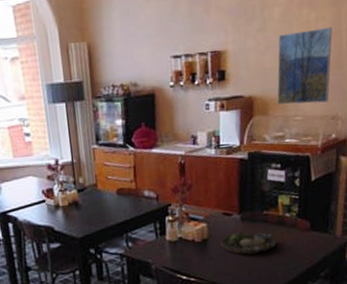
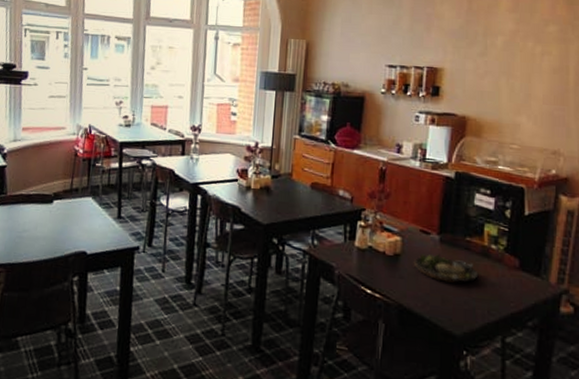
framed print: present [277,26,333,105] -> none [493,62,559,136]

